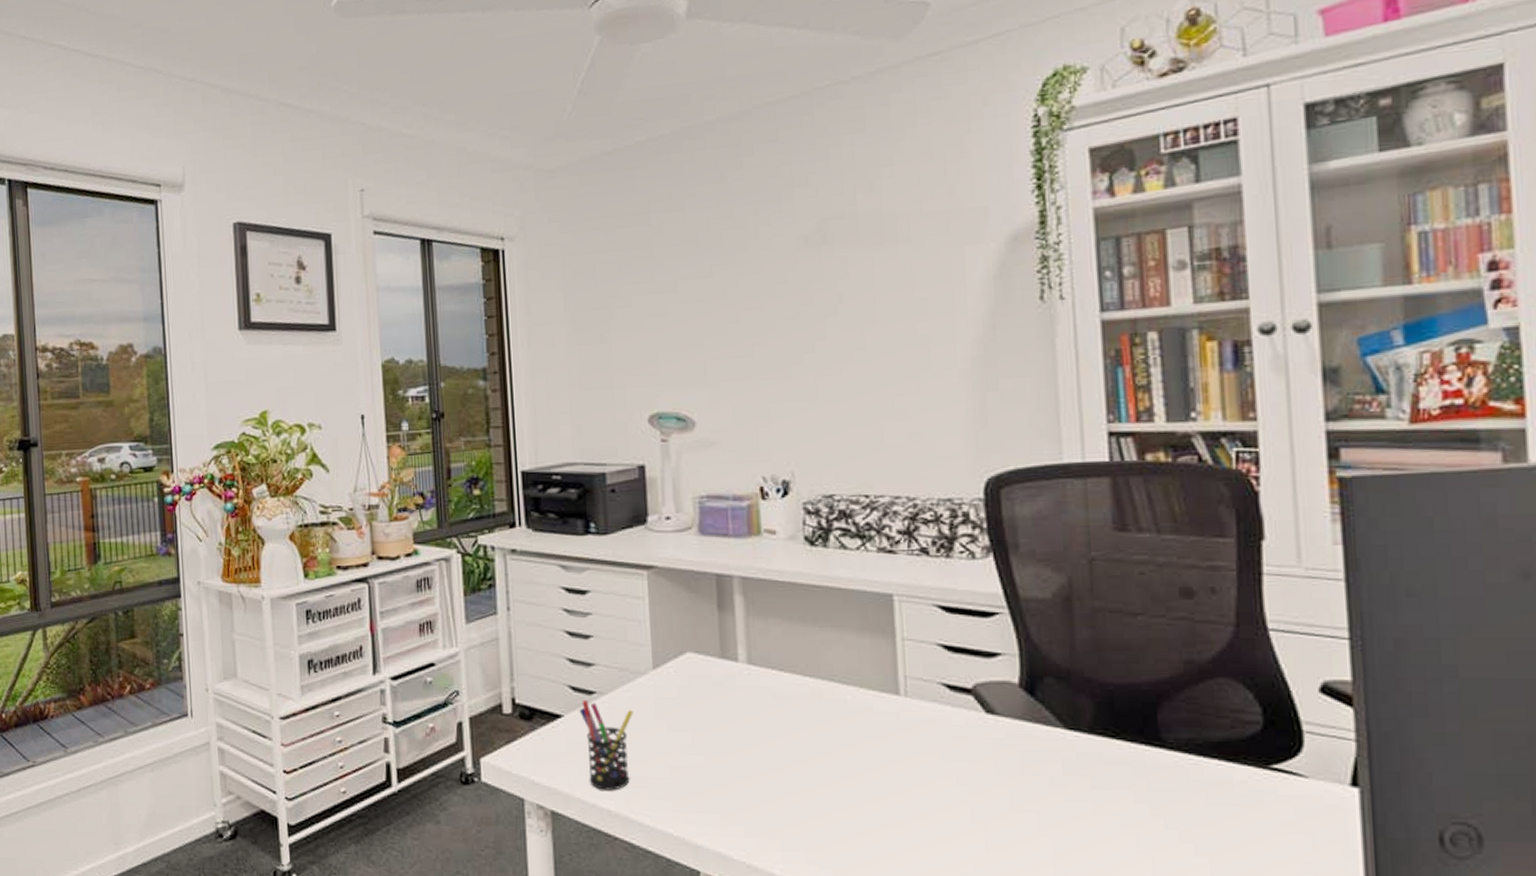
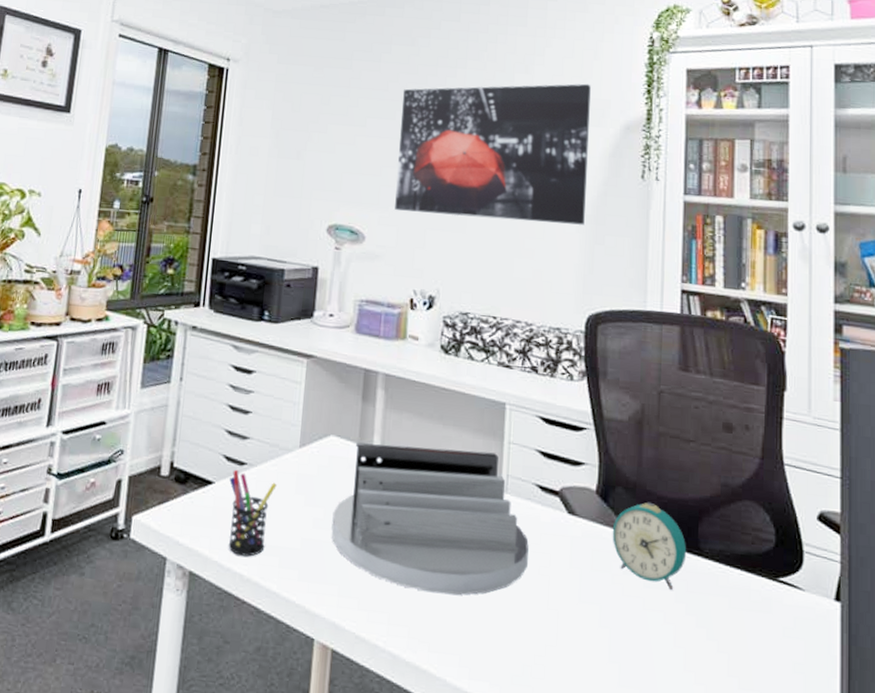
desk organizer: none [702,653,942,814] -> present [331,442,529,595]
wall art: none [718,190,970,385] -> present [395,83,591,226]
alarm clock: none [1044,690,1145,789] -> present [612,502,687,590]

